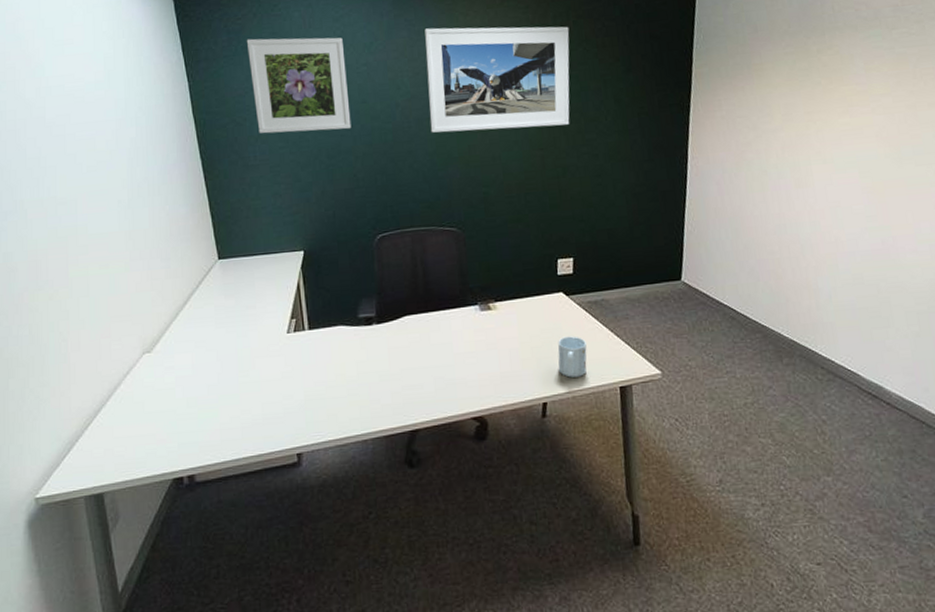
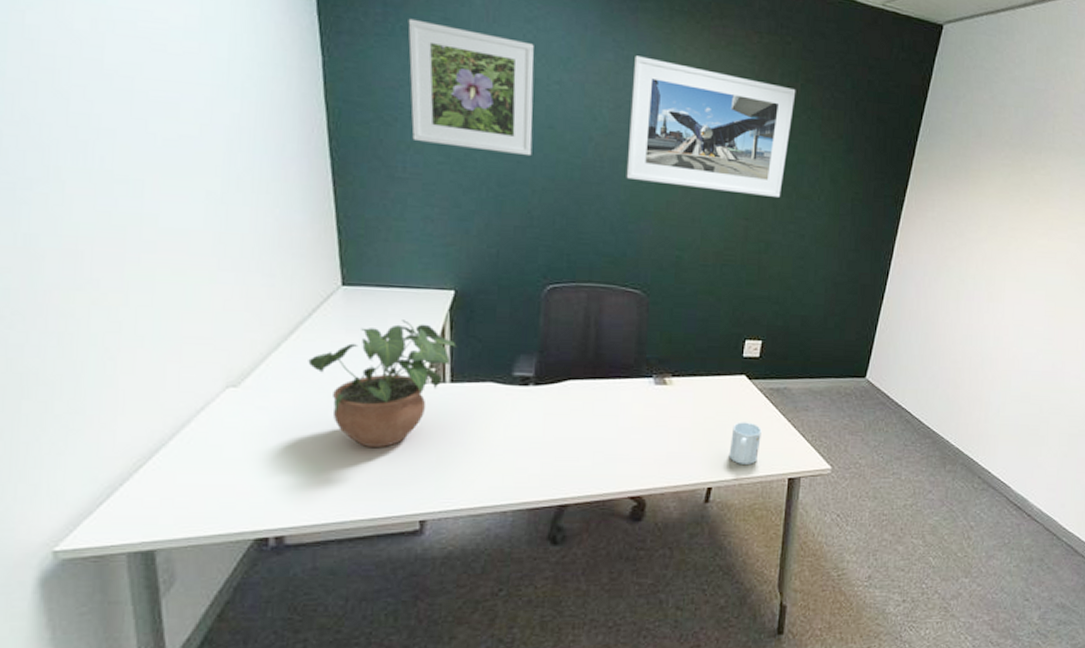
potted plant: none [199,281,310,393] -> present [308,320,457,448]

